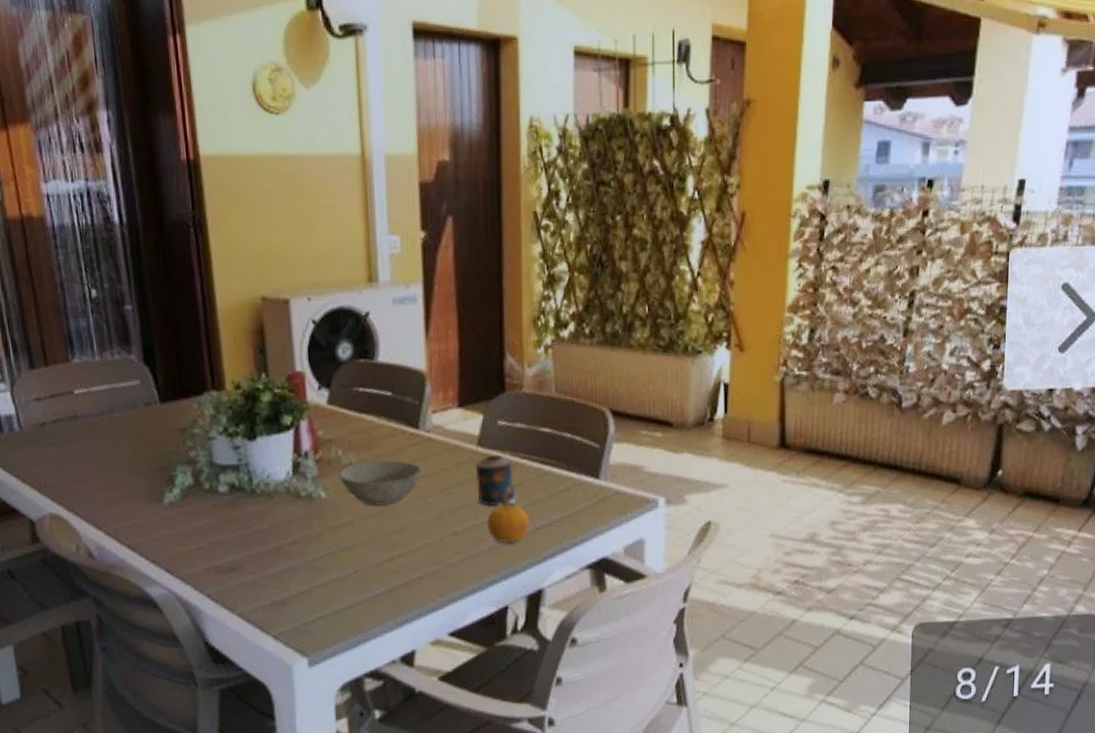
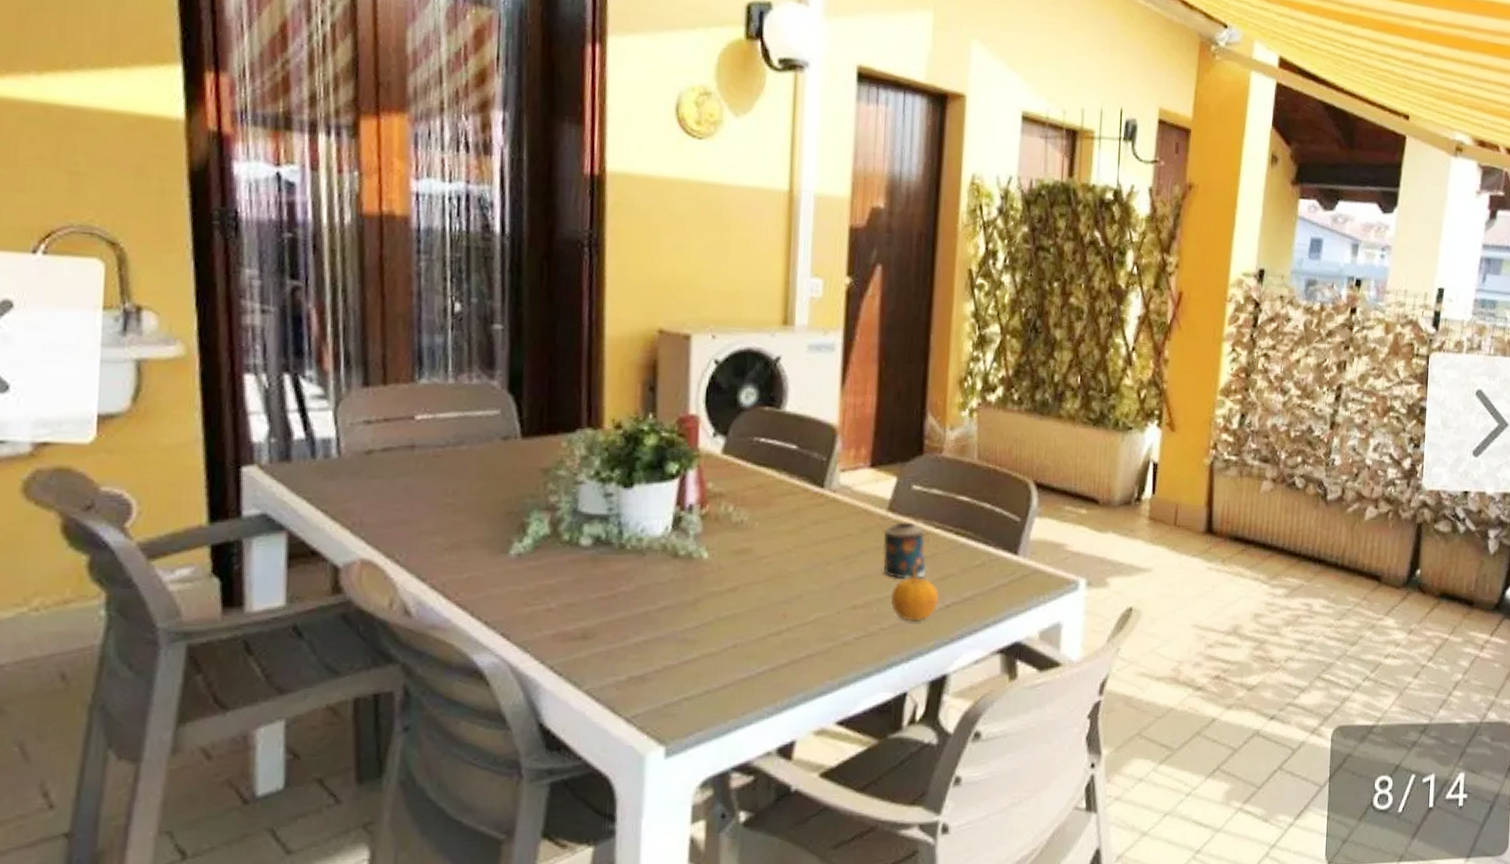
bowl: present [339,460,421,507] -> none [726,520,822,572]

